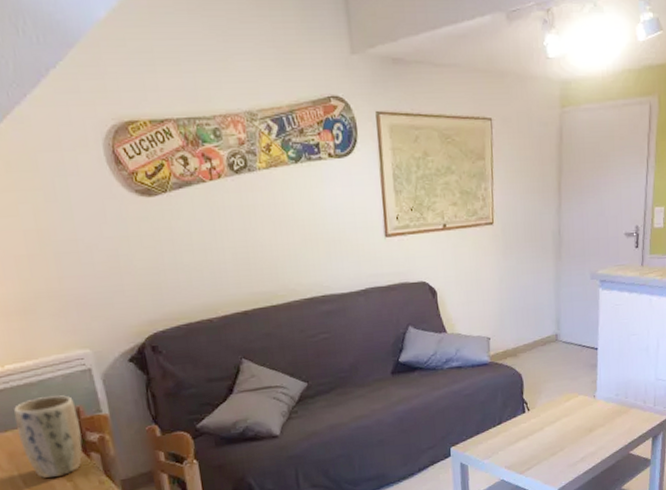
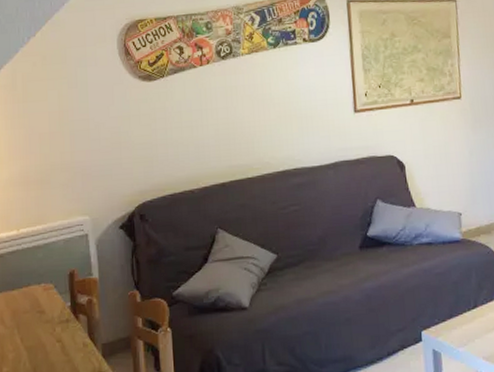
plant pot: present [13,395,82,479] -> none [21,258,73,338]

